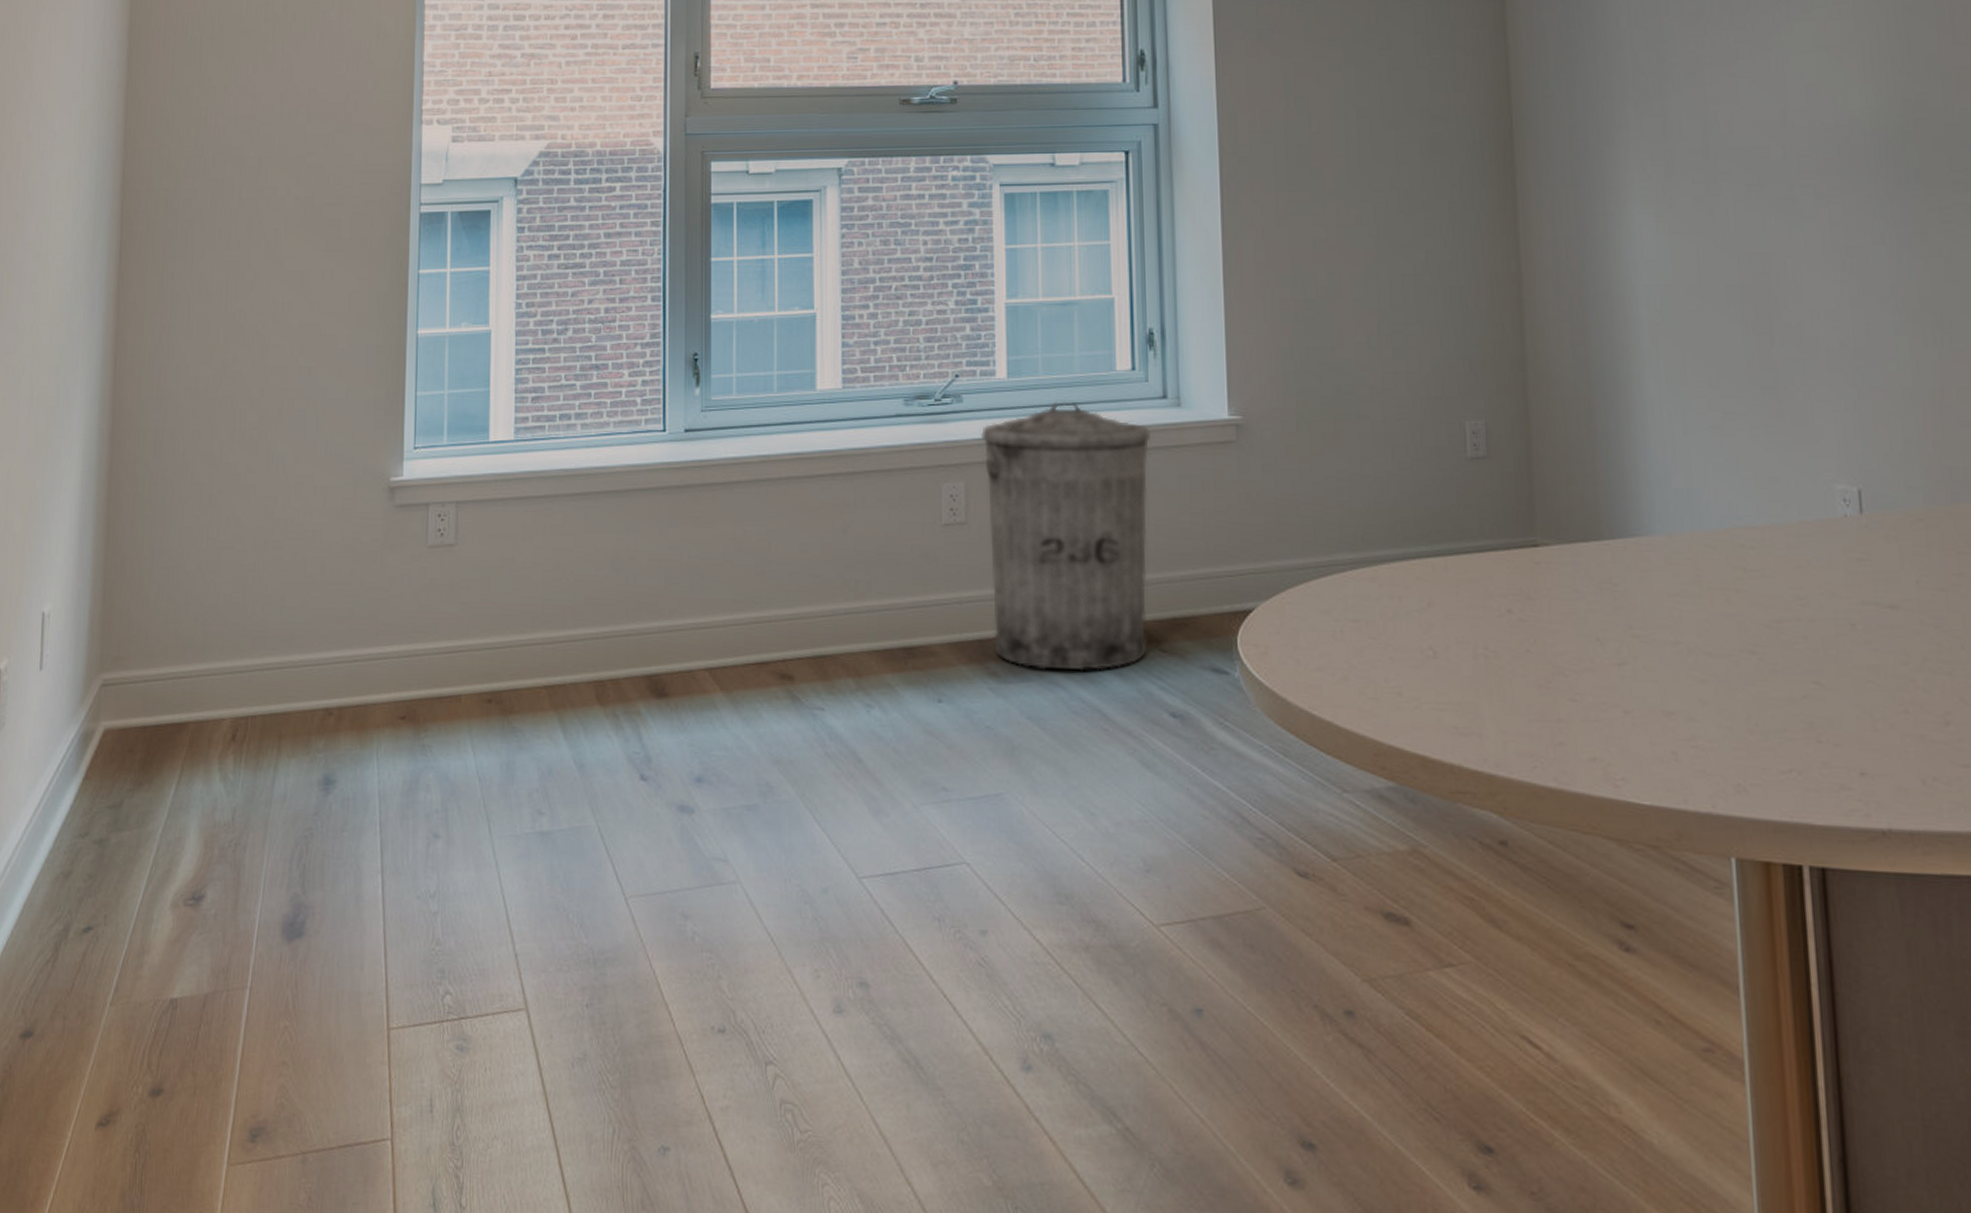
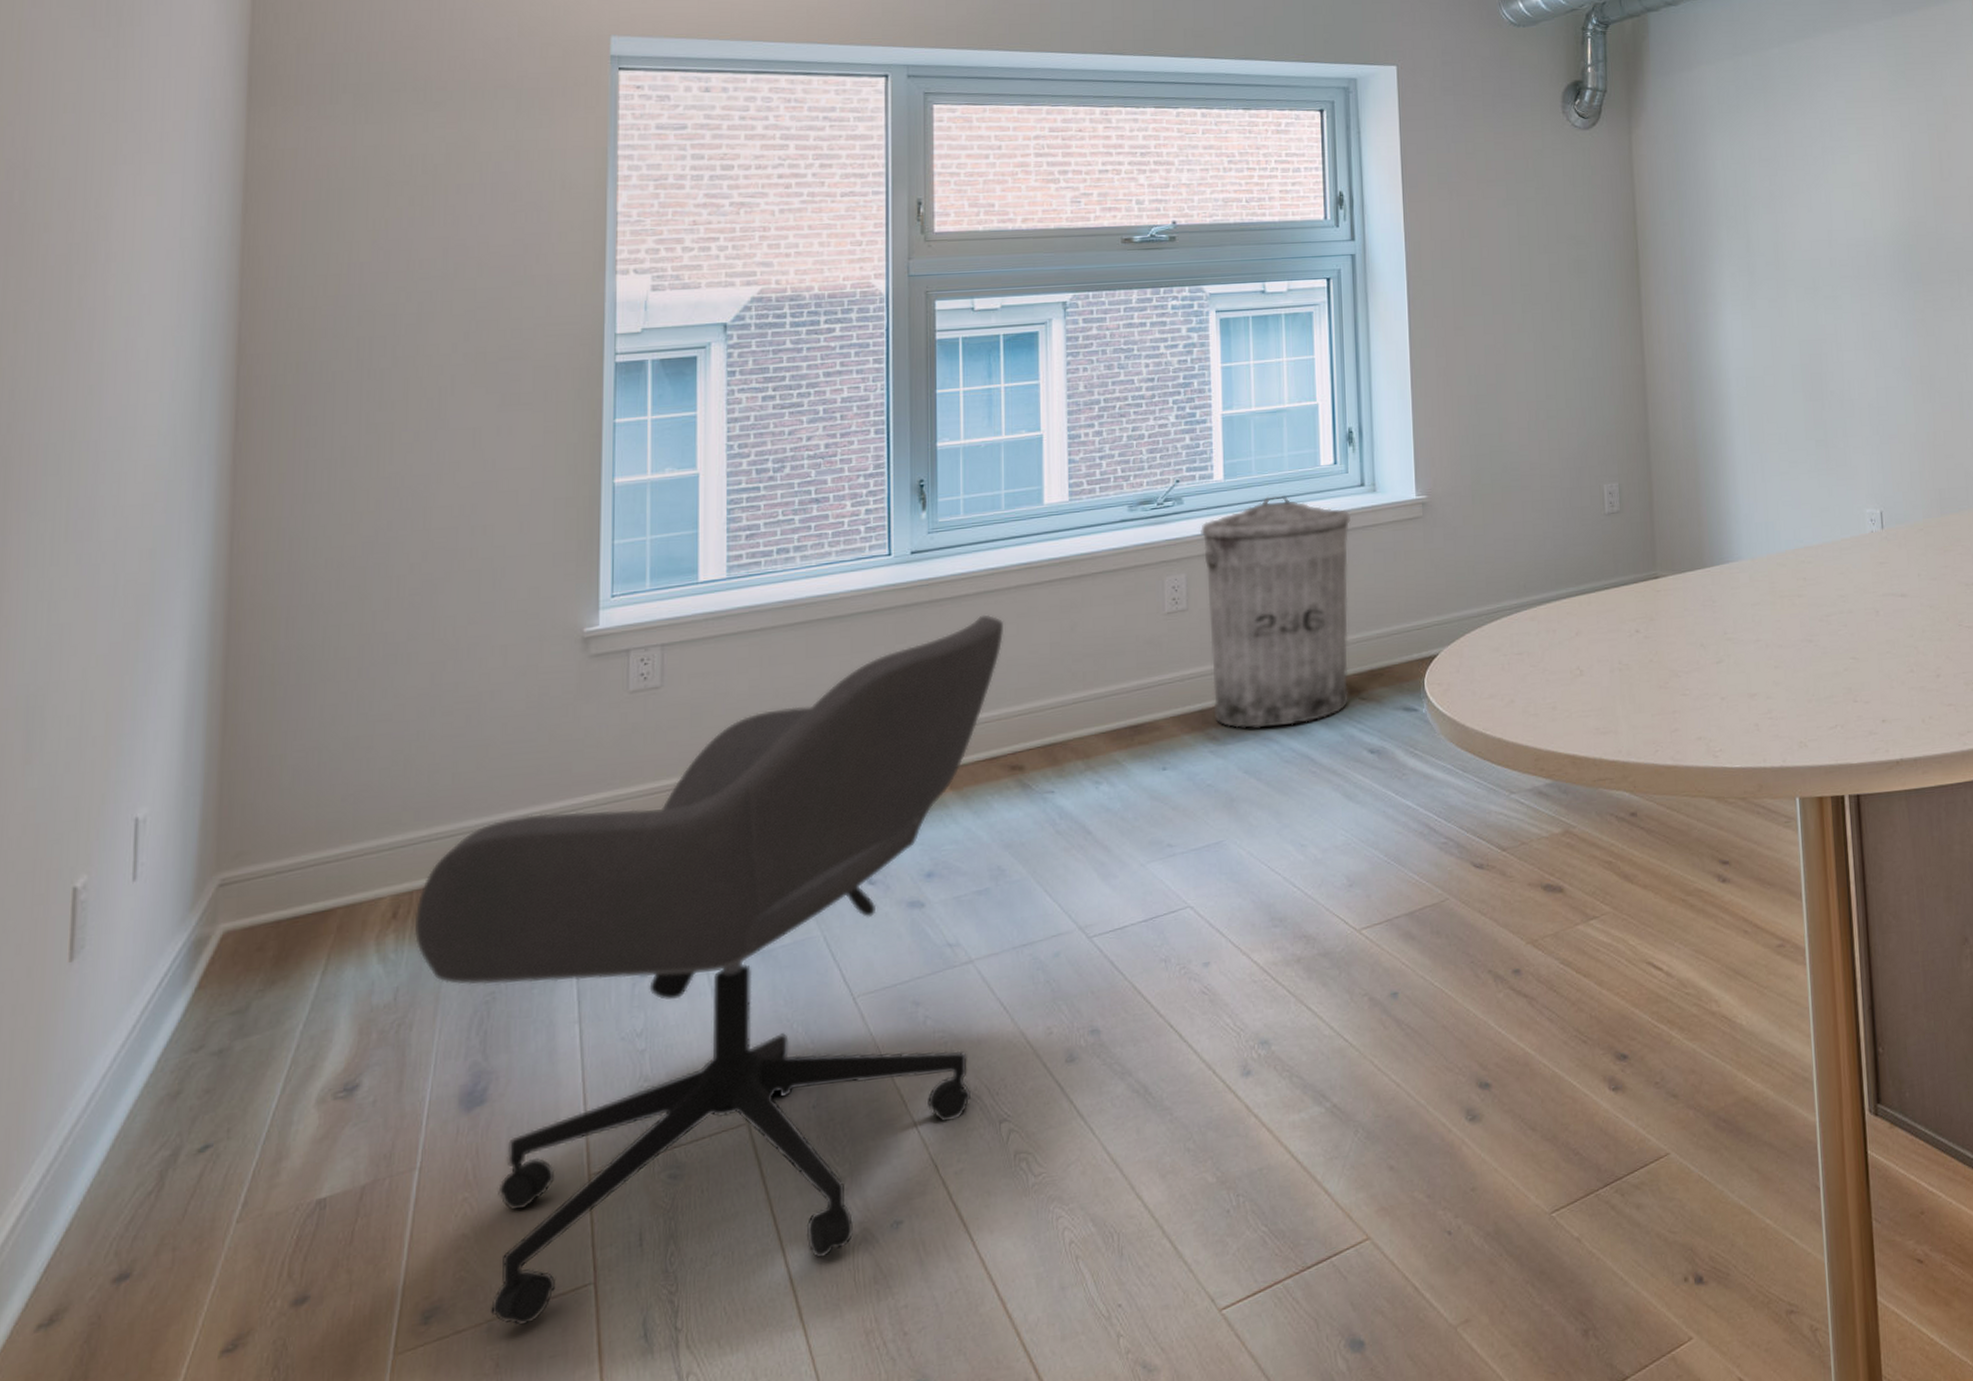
office chair: none [248,505,775,1168] -> present [414,614,1004,1327]

